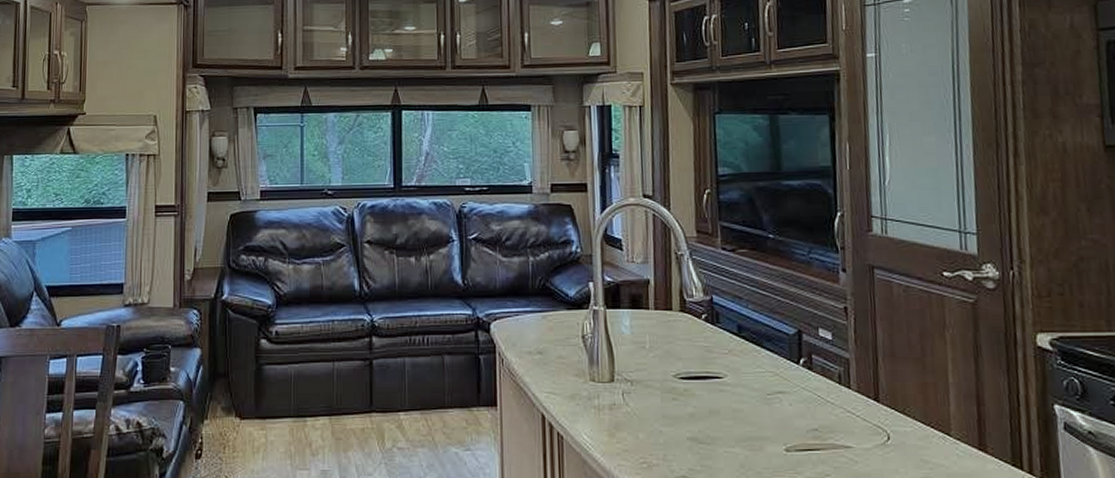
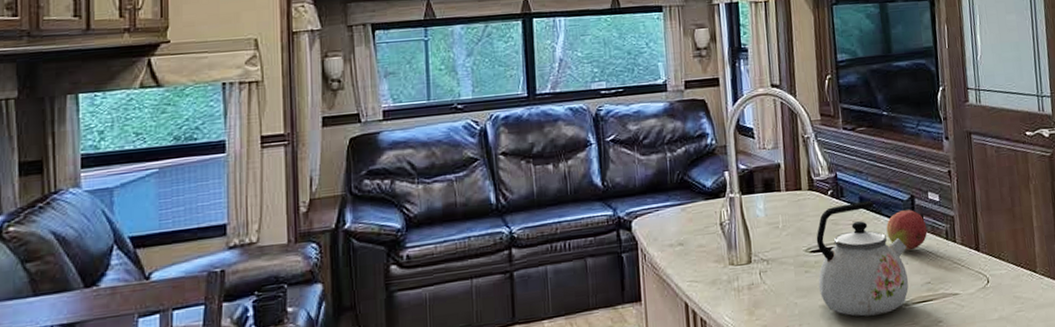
kettle: none [686,331,792,457] -> present [816,201,909,317]
fruit: none [767,346,817,391] -> present [886,210,928,251]

